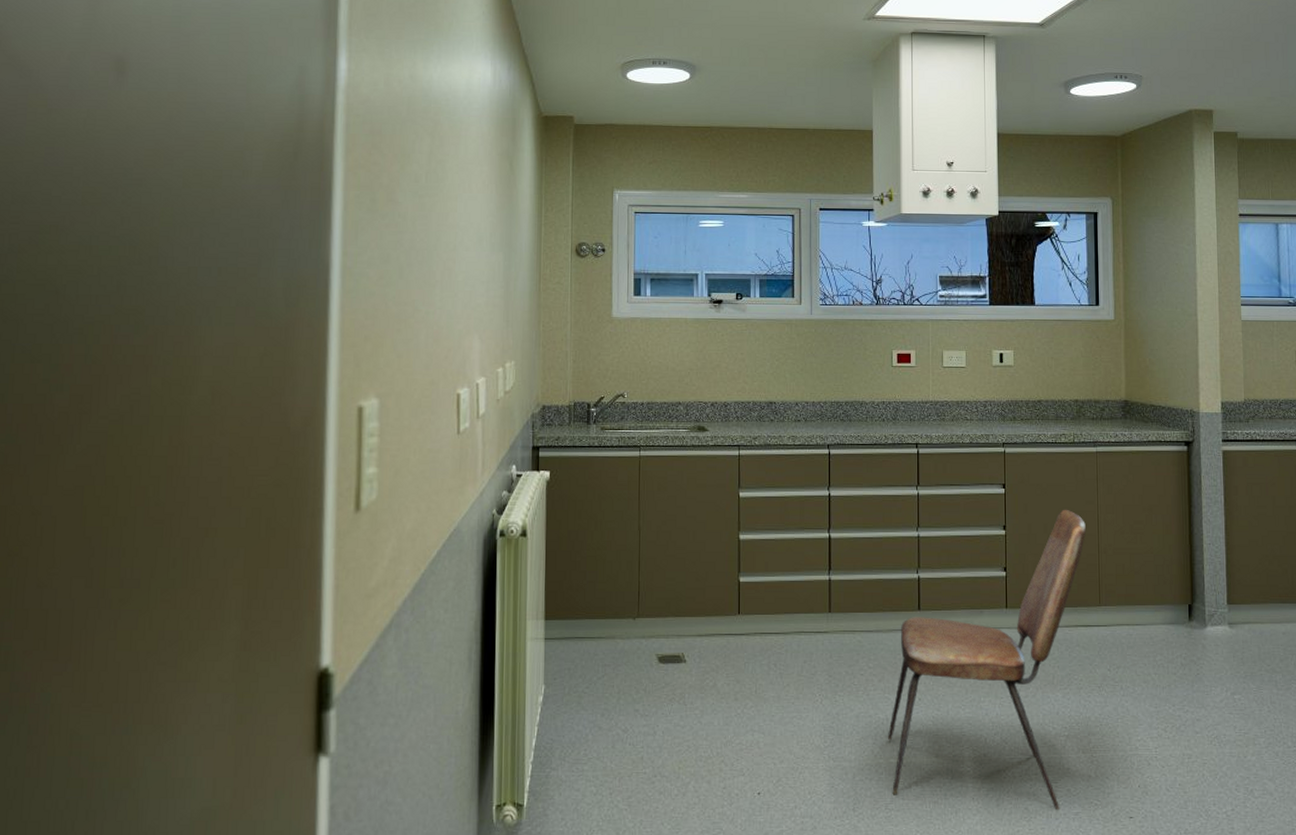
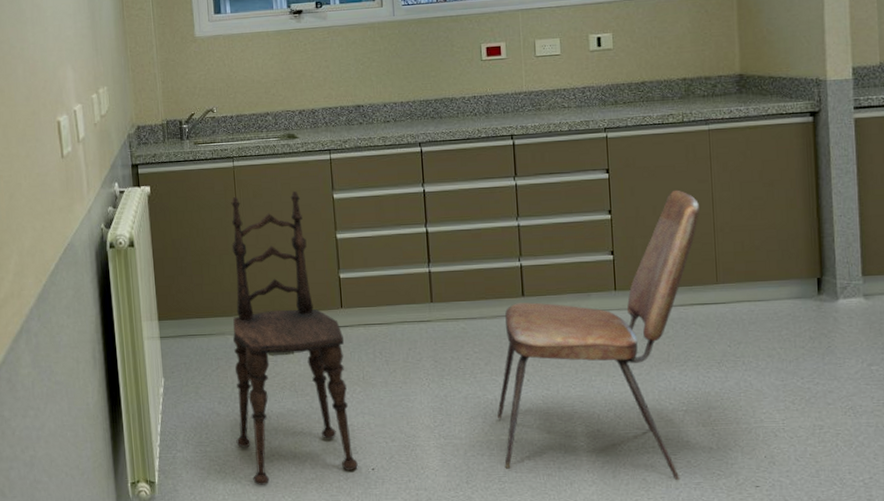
dining chair: none [617,486,743,810] -> present [231,190,358,485]

